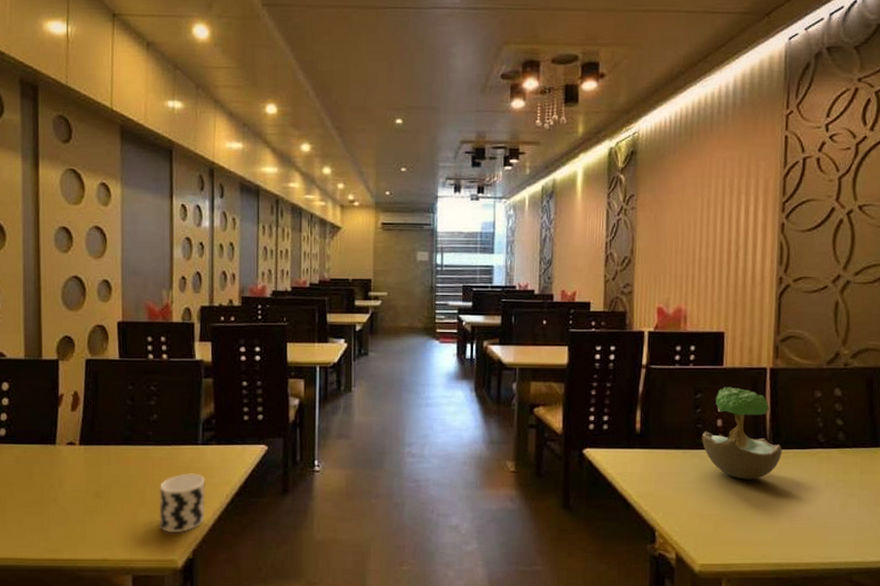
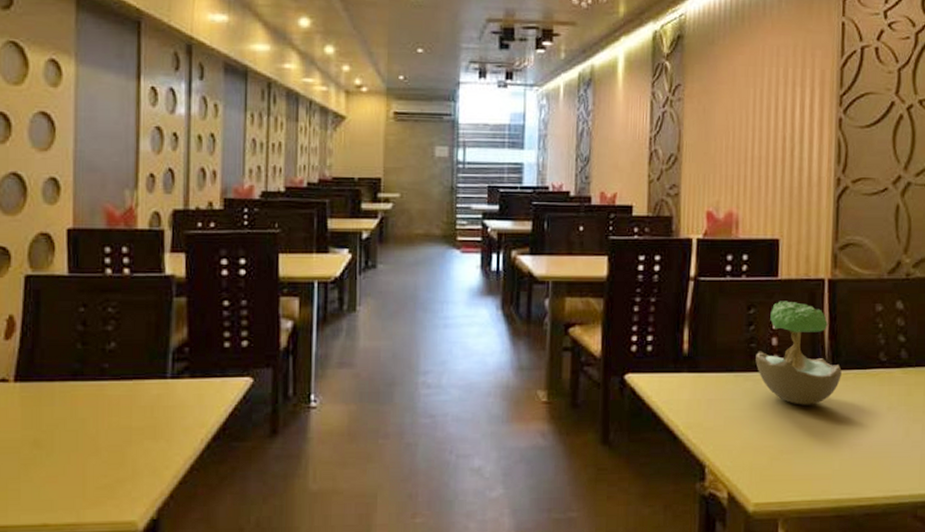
cup: present [159,473,205,533] -> none [115,414,175,489]

